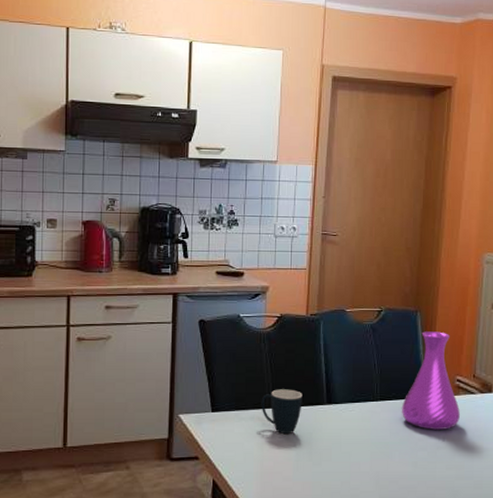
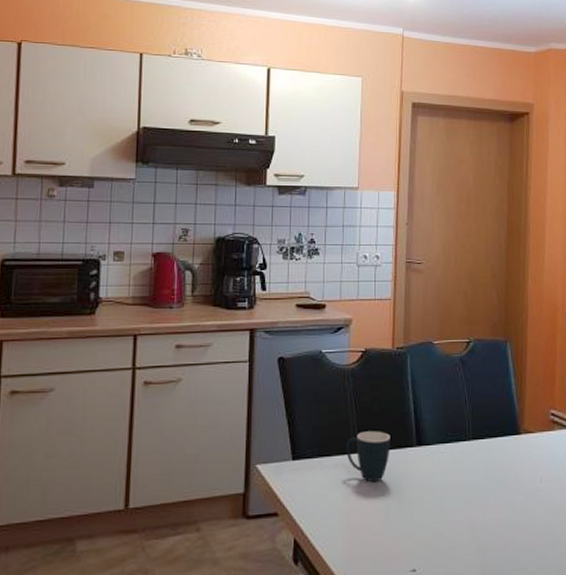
vase: present [401,331,460,430] -> none [495,362,556,470]

